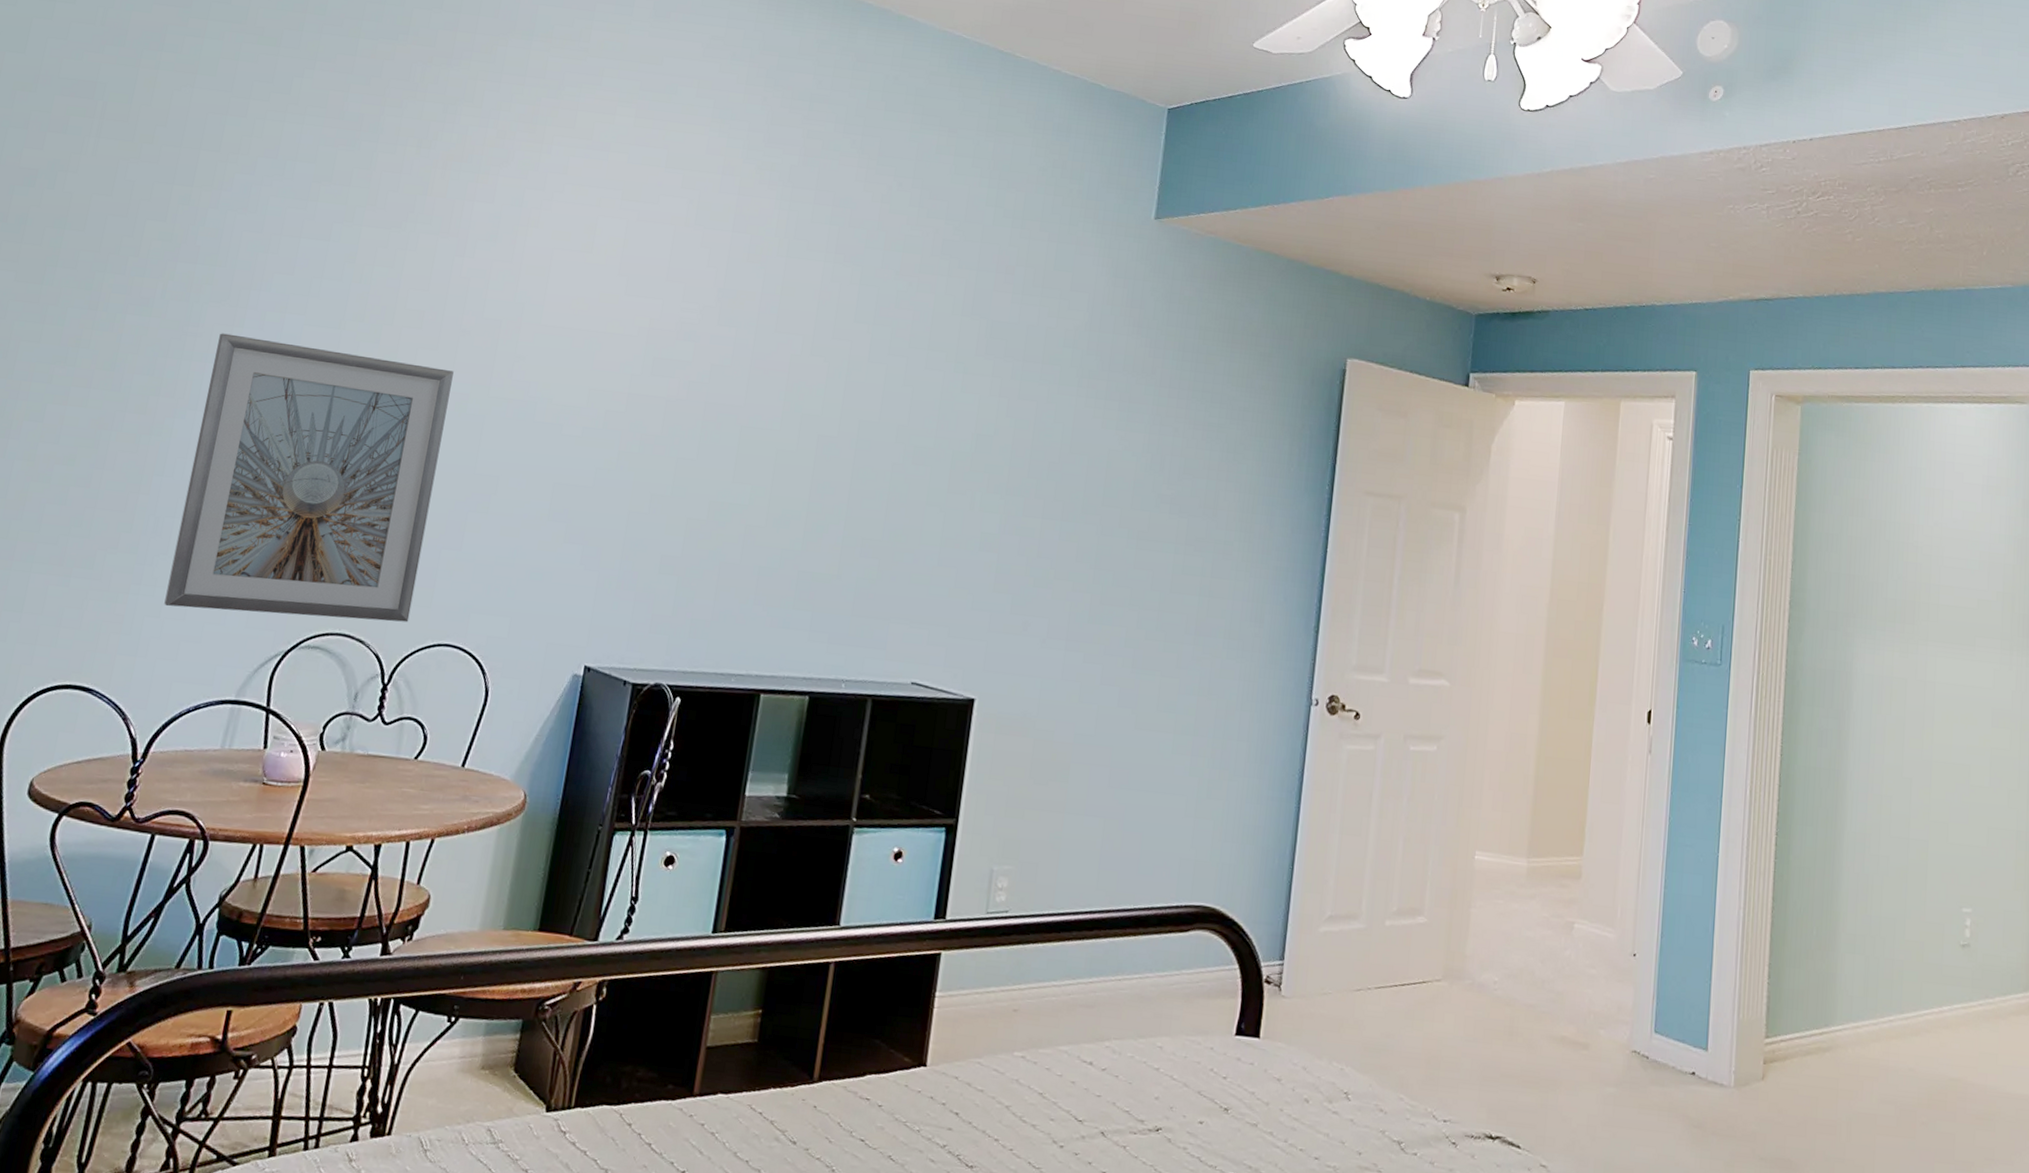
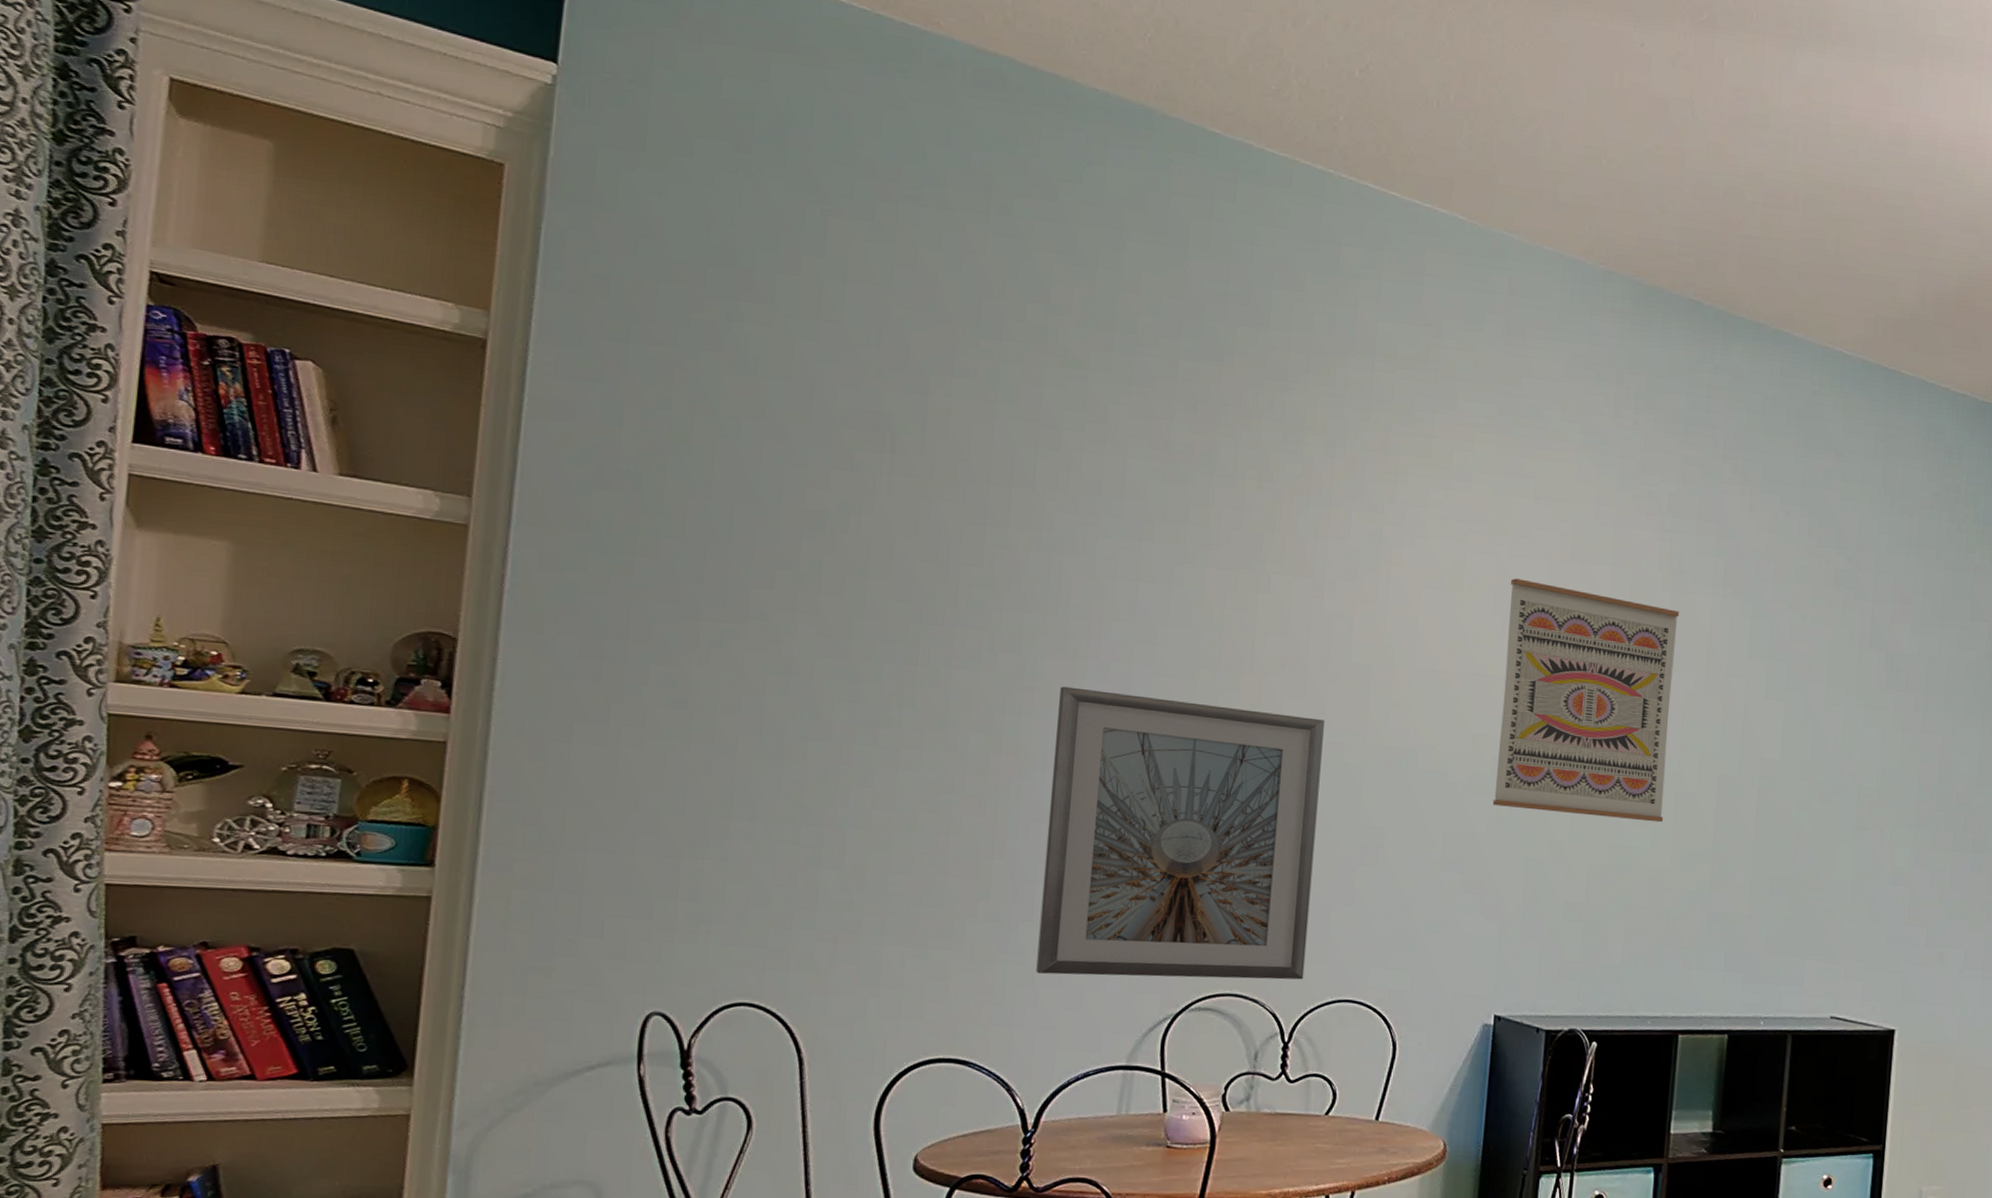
wall art: none [601,242,793,480] -> present [1492,578,1680,823]

